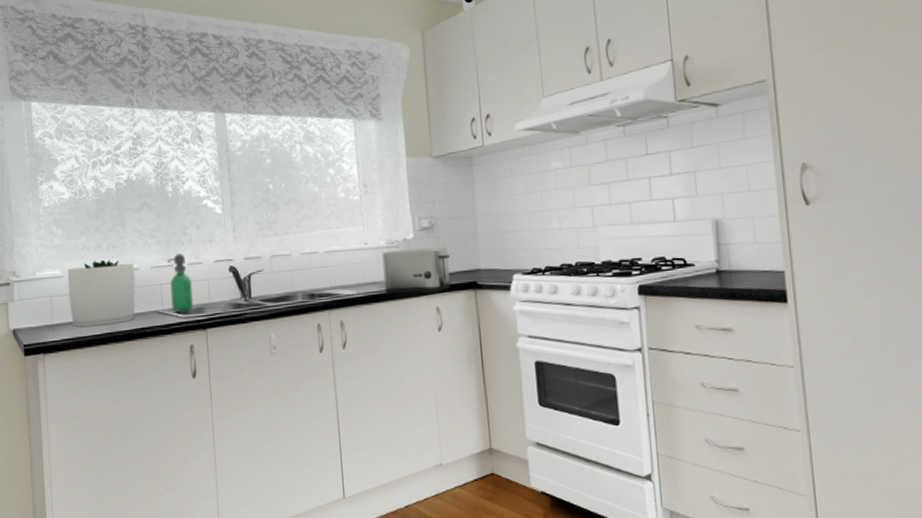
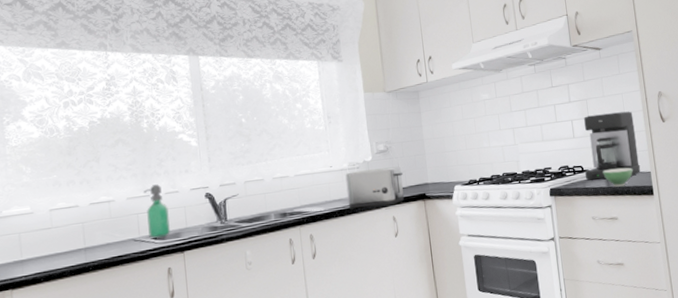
planter: present [67,259,136,327] -> none [37,194,111,260]
coffee maker: none [689,189,769,278] -> present [584,111,640,180]
bowl: none [713,263,758,289] -> present [602,167,633,187]

